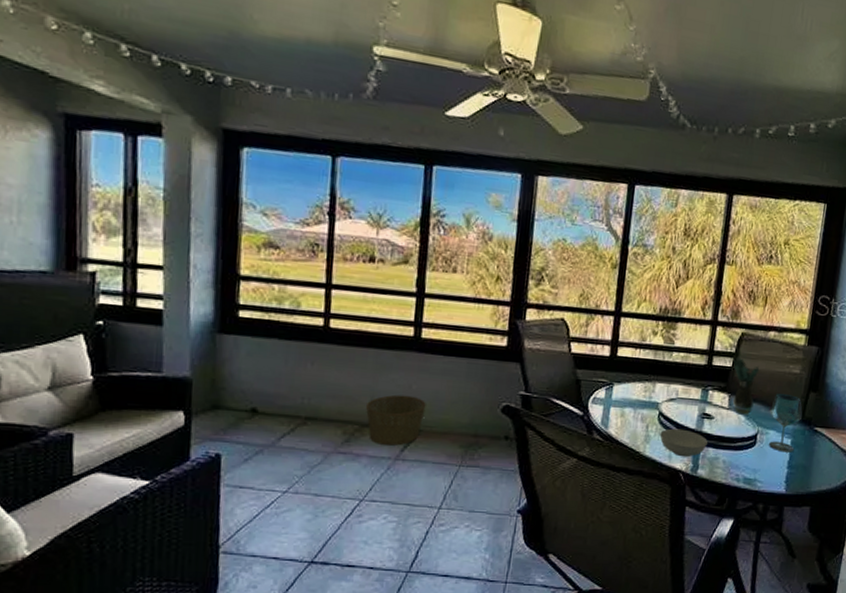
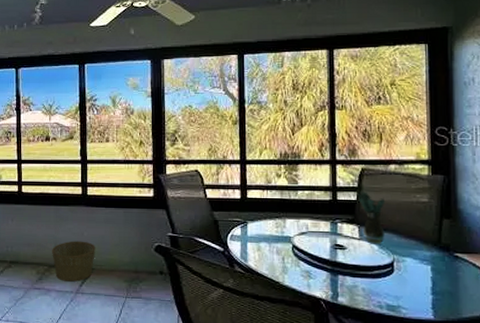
bowl: present [659,428,708,458] -> none [296,259,344,286]
wine glass: present [769,393,803,453] -> none [402,221,438,279]

